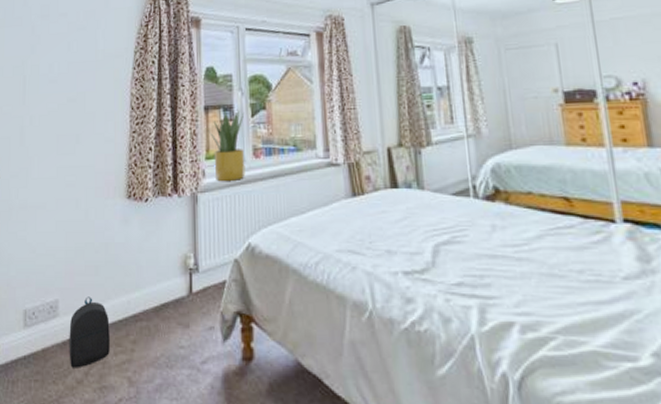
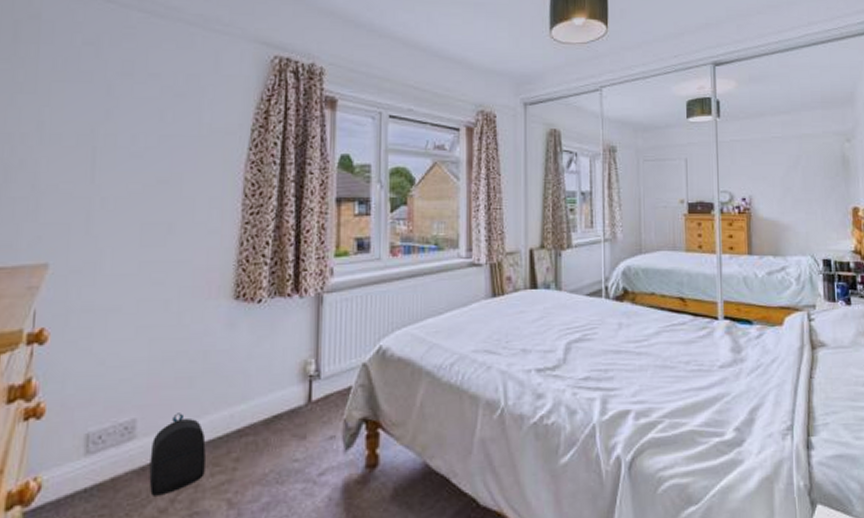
planter: present [208,109,245,181] -> none [339,202,383,280]

